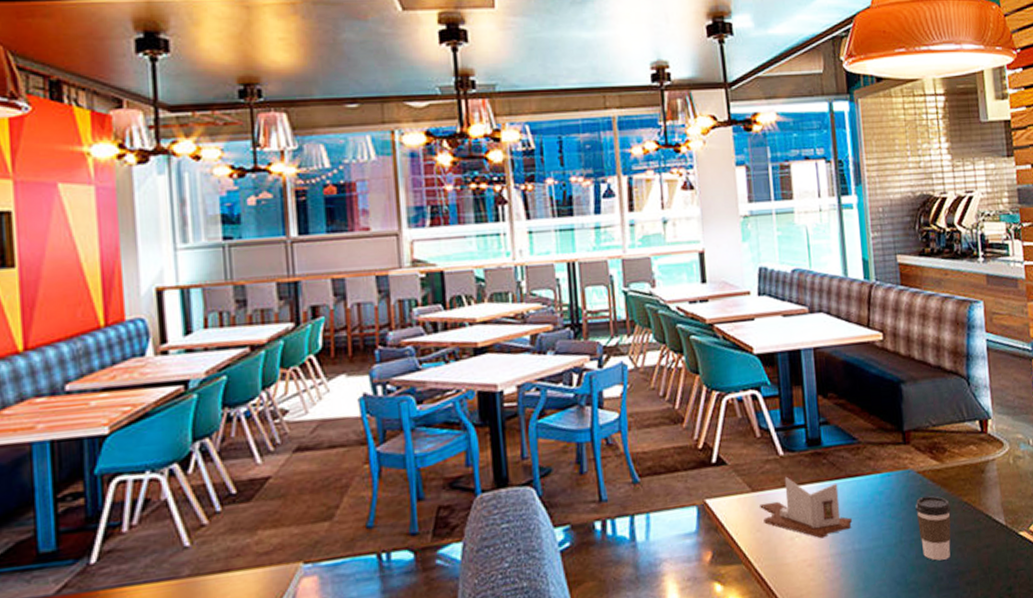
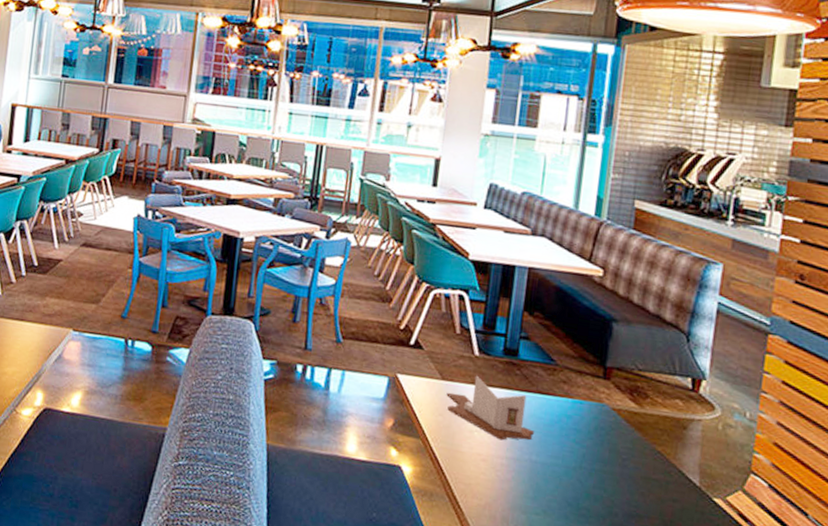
coffee cup: present [915,496,952,561] -> none [601,433,642,499]

